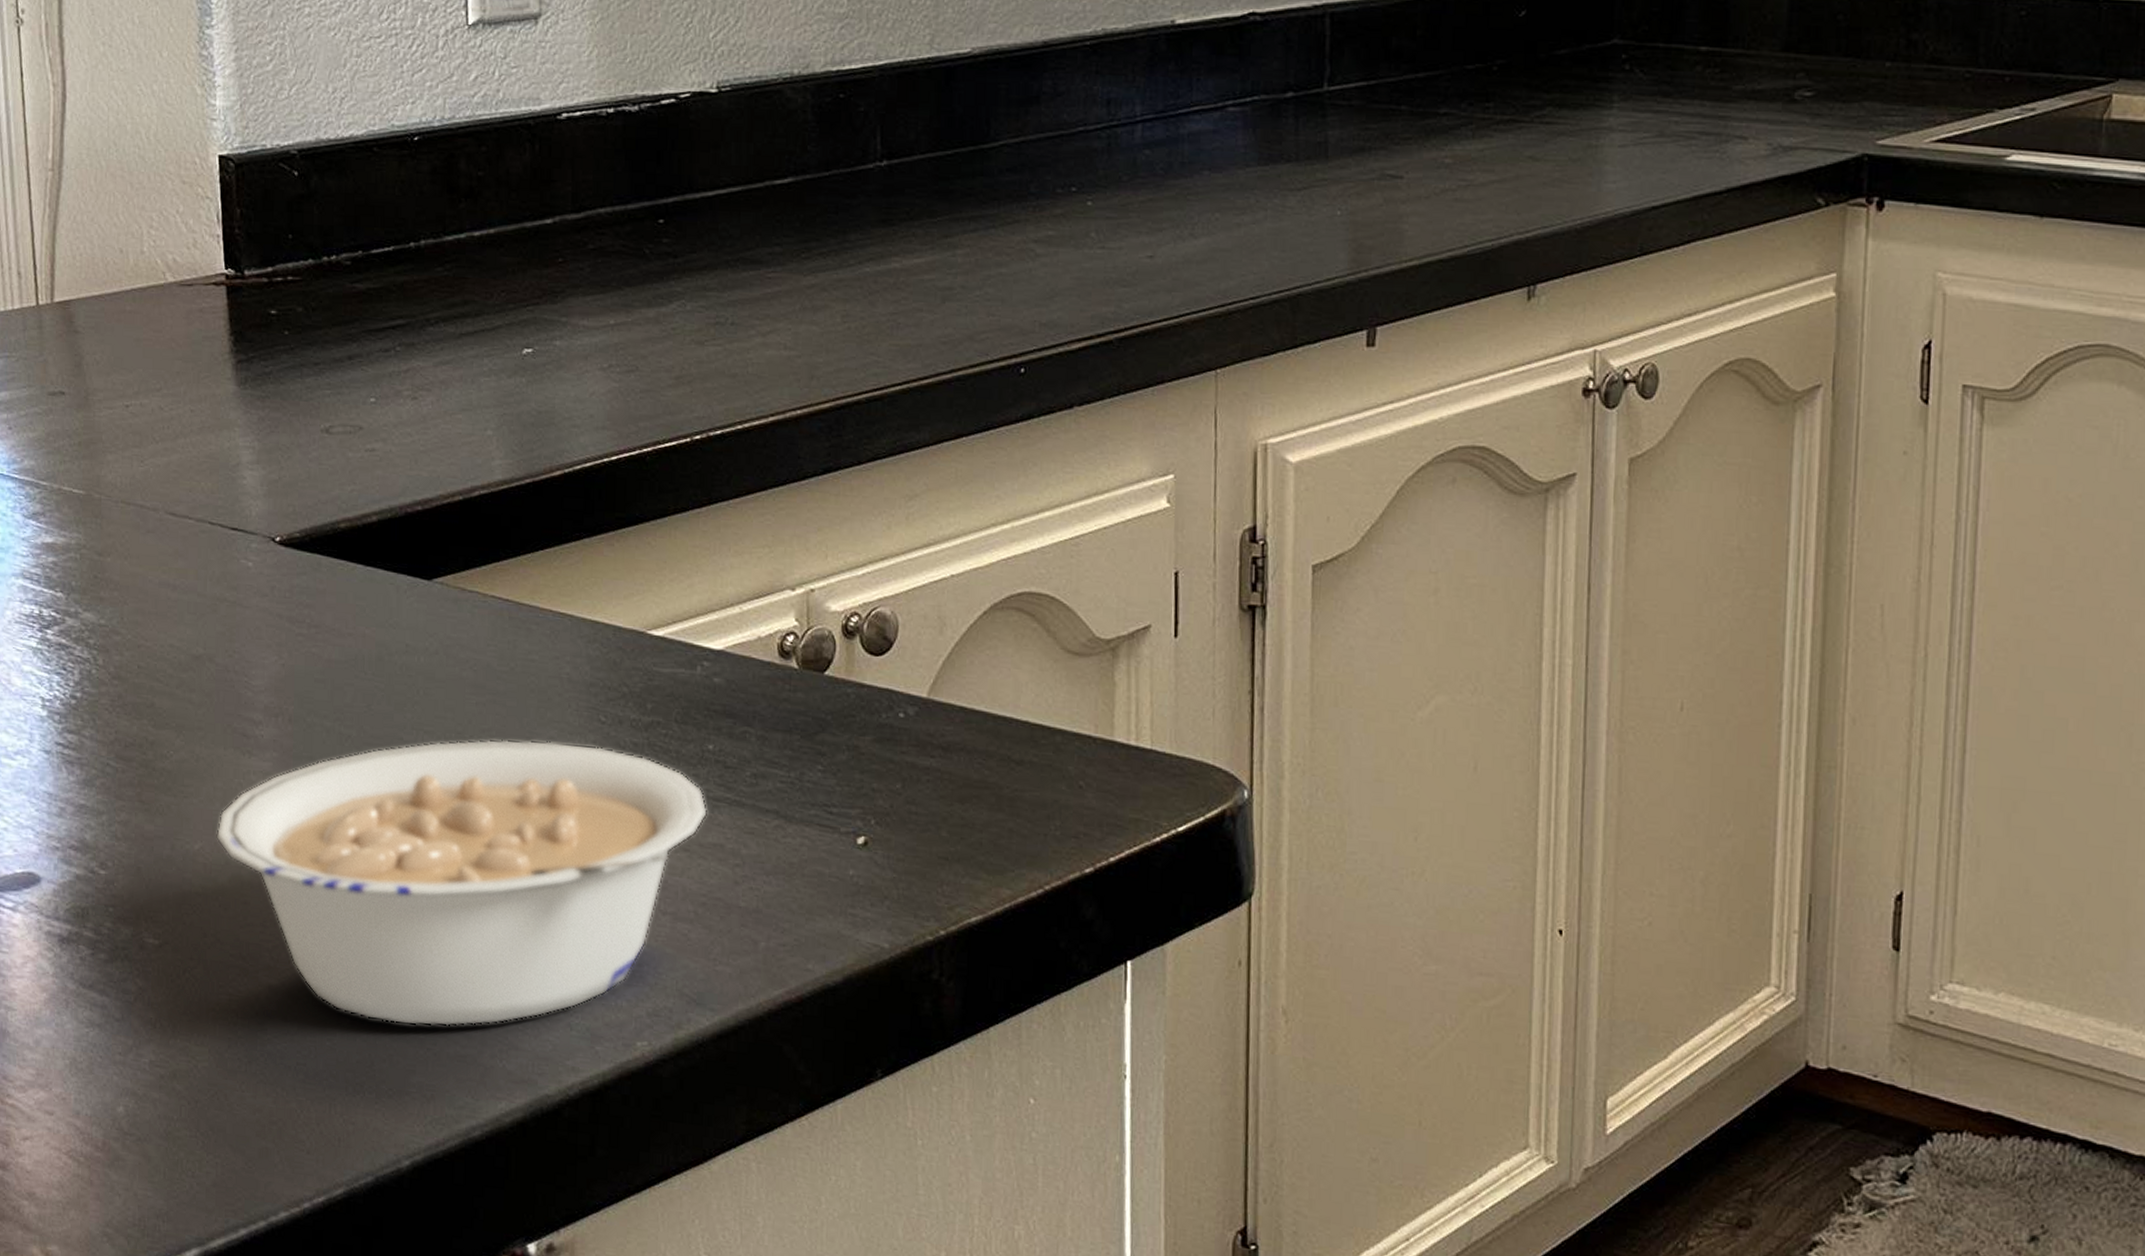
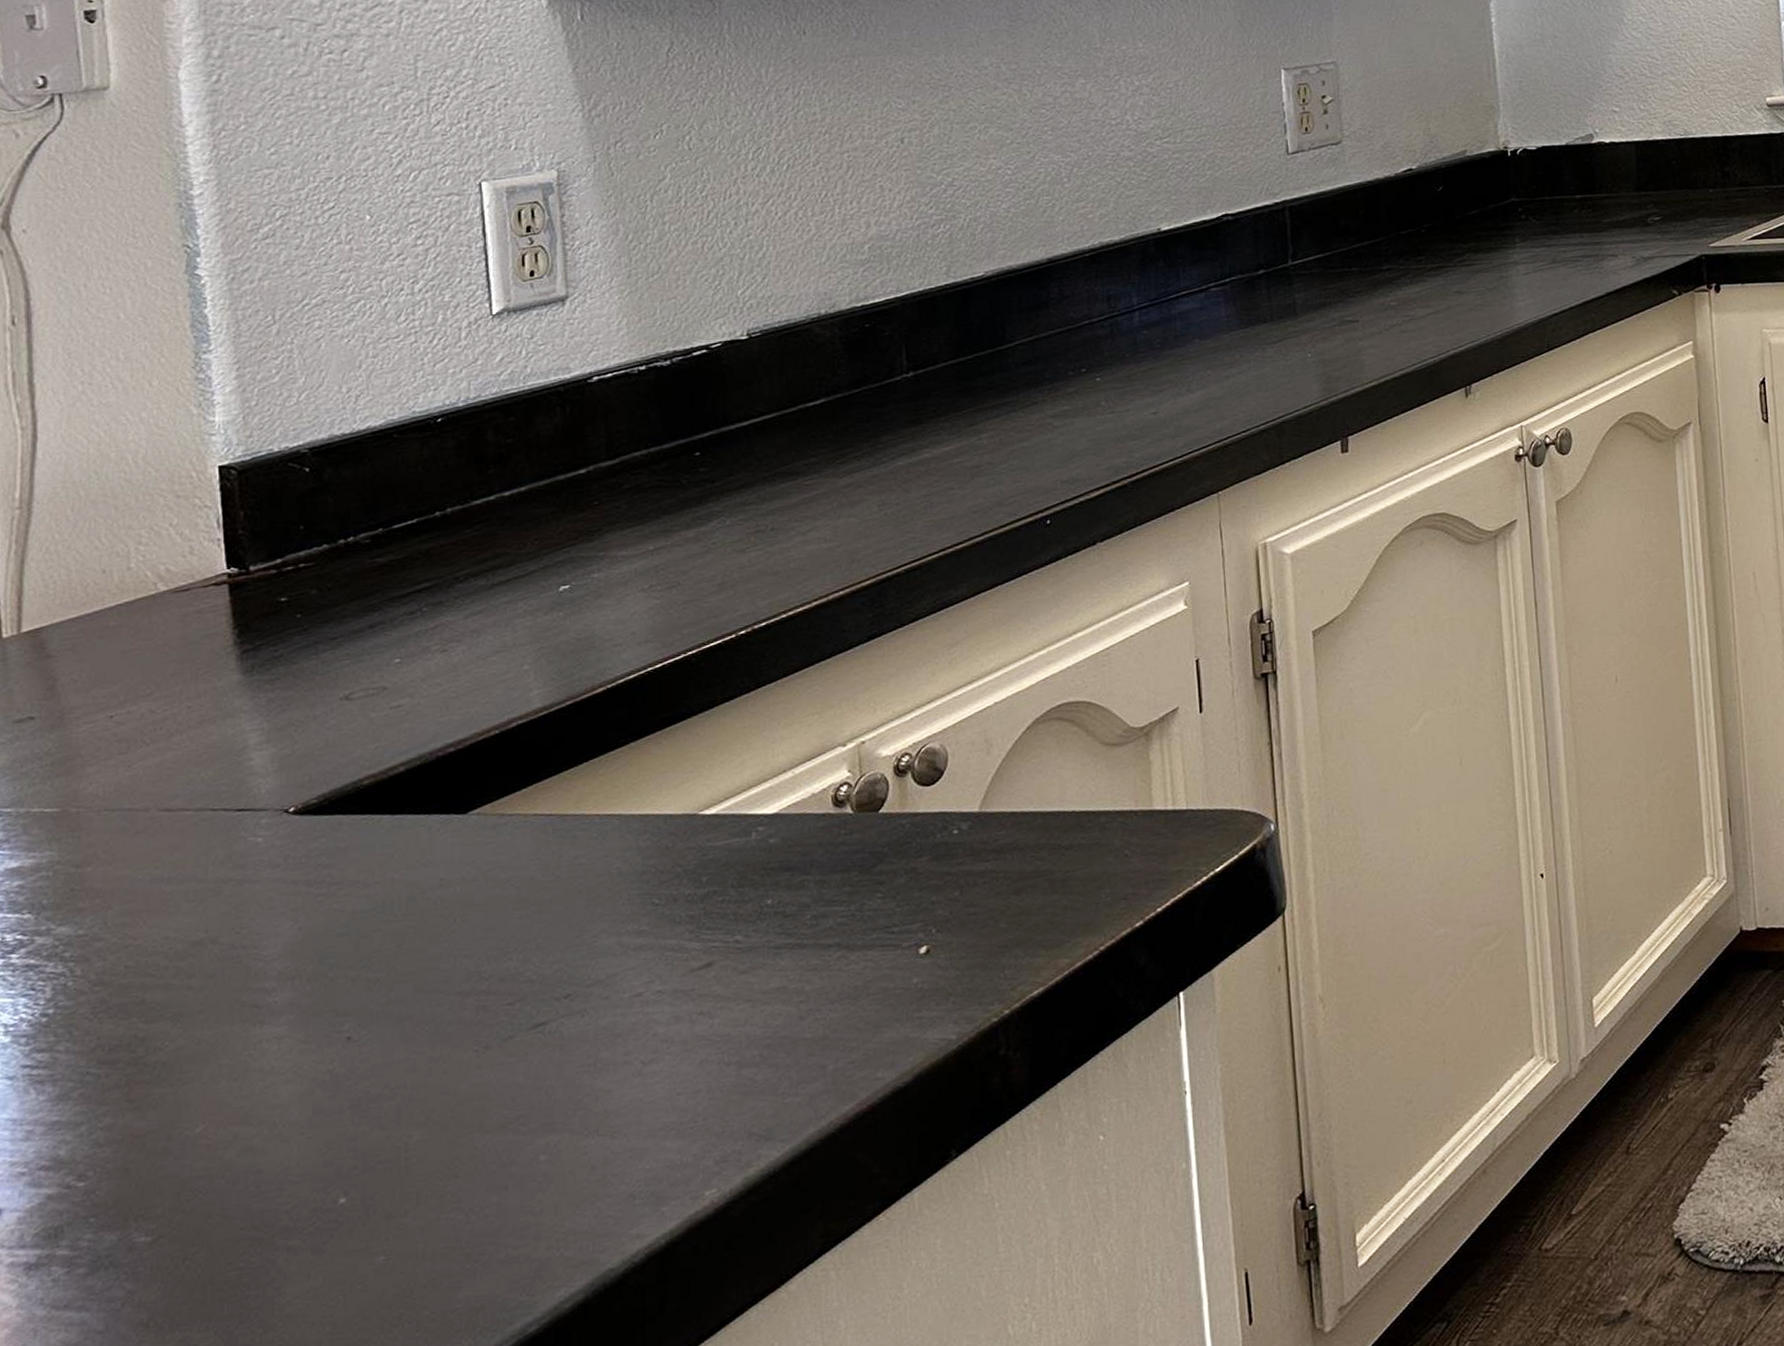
legume: present [216,739,707,1027] -> none [222,925,768,1251]

